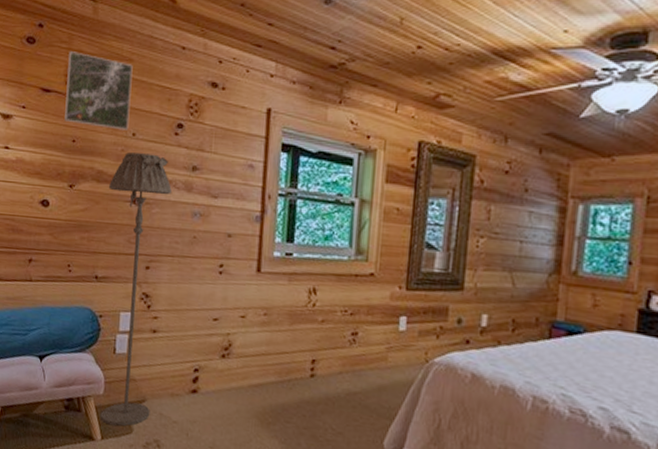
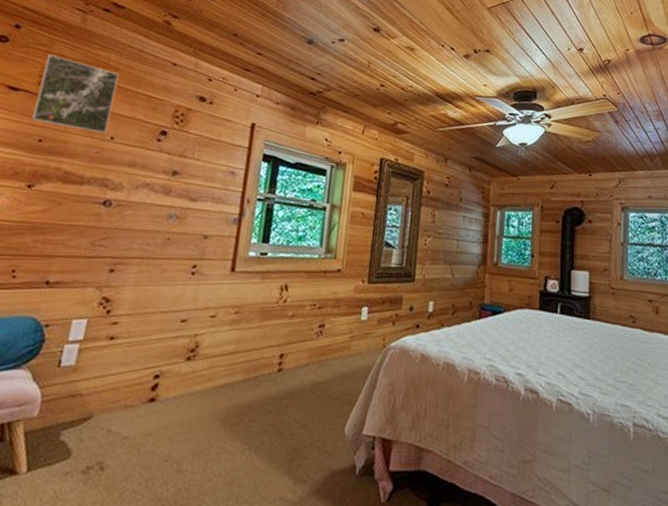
floor lamp: present [100,152,172,427] -> none [29,155,149,453]

